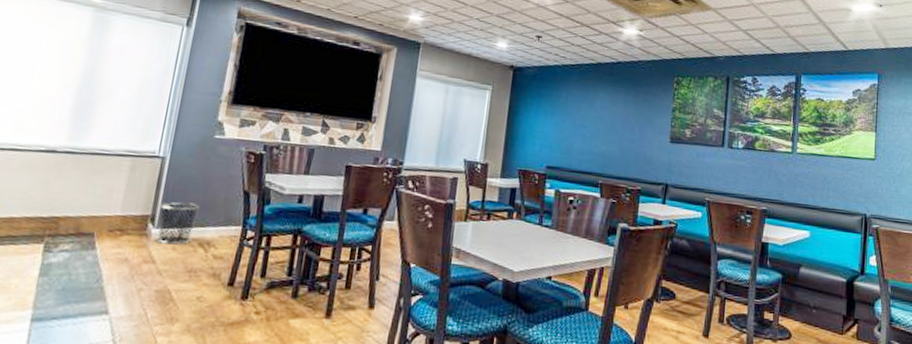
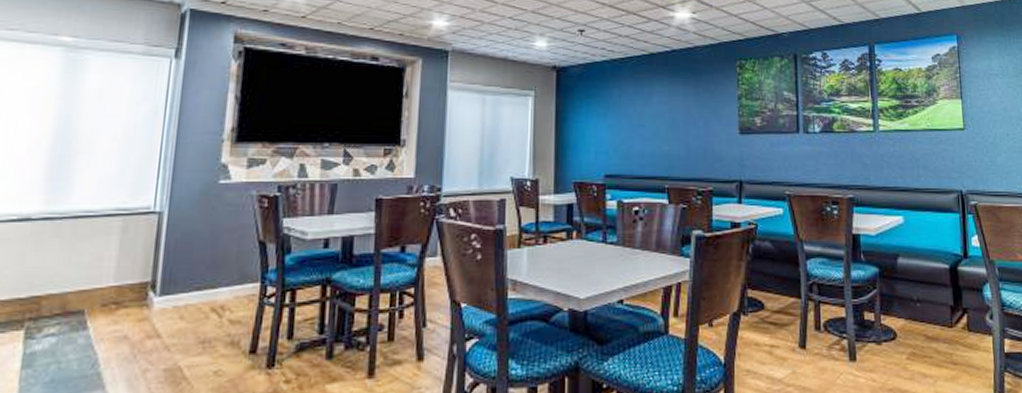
waste bin: present [155,202,200,245] -> none [159,261,208,313]

